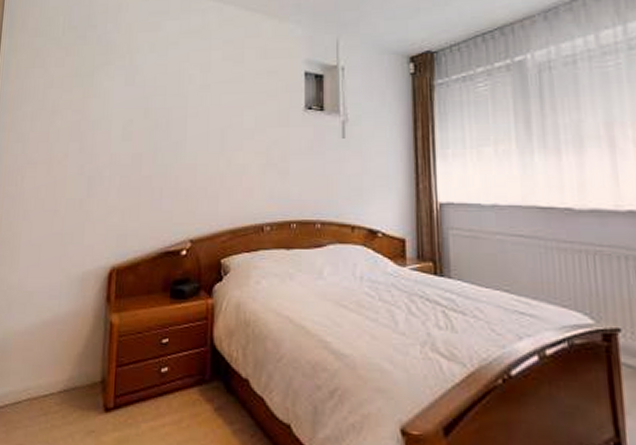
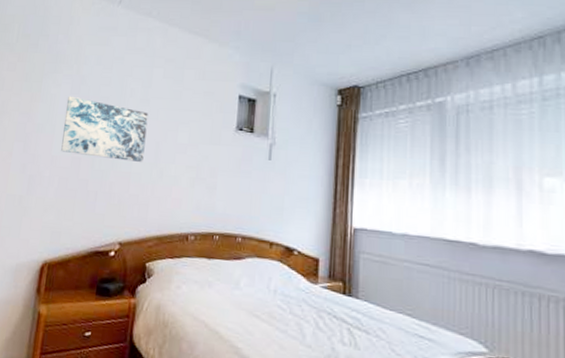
wall art: none [120,88,210,152] -> present [61,96,149,162]

